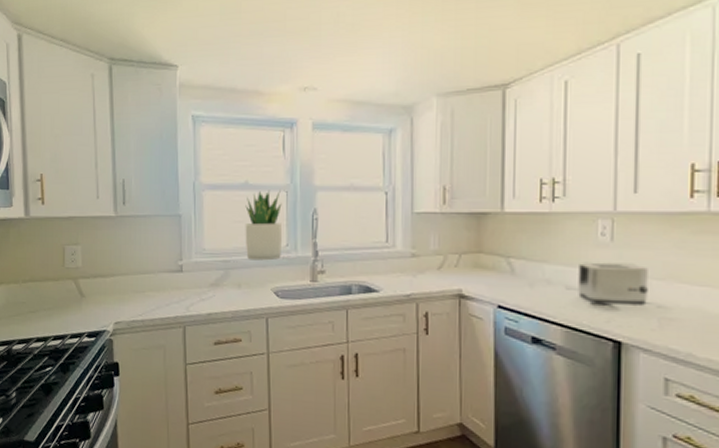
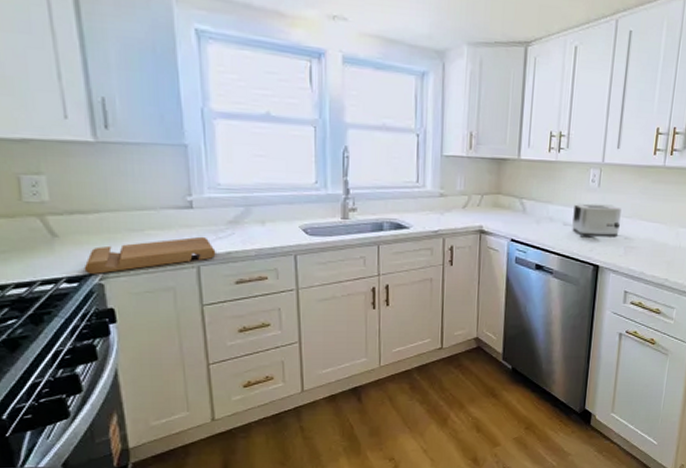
cutting board: none [100,298,199,331] -> present [83,236,216,274]
planter: present [245,190,283,261] -> none [267,123,311,198]

